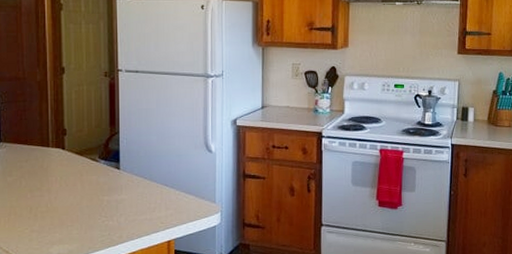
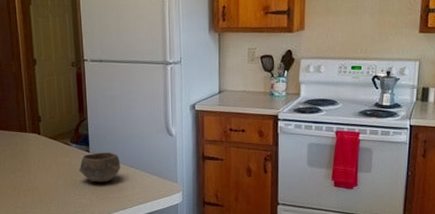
bowl: none [107,169,154,203] -> present [79,152,121,182]

